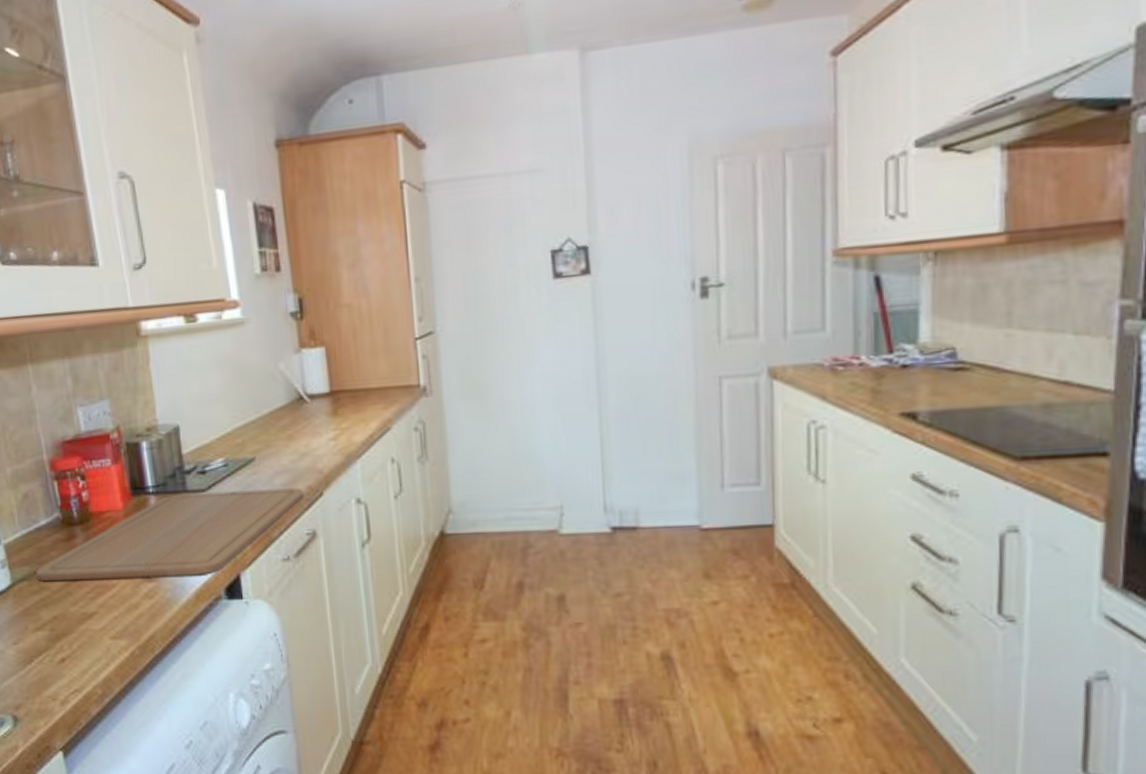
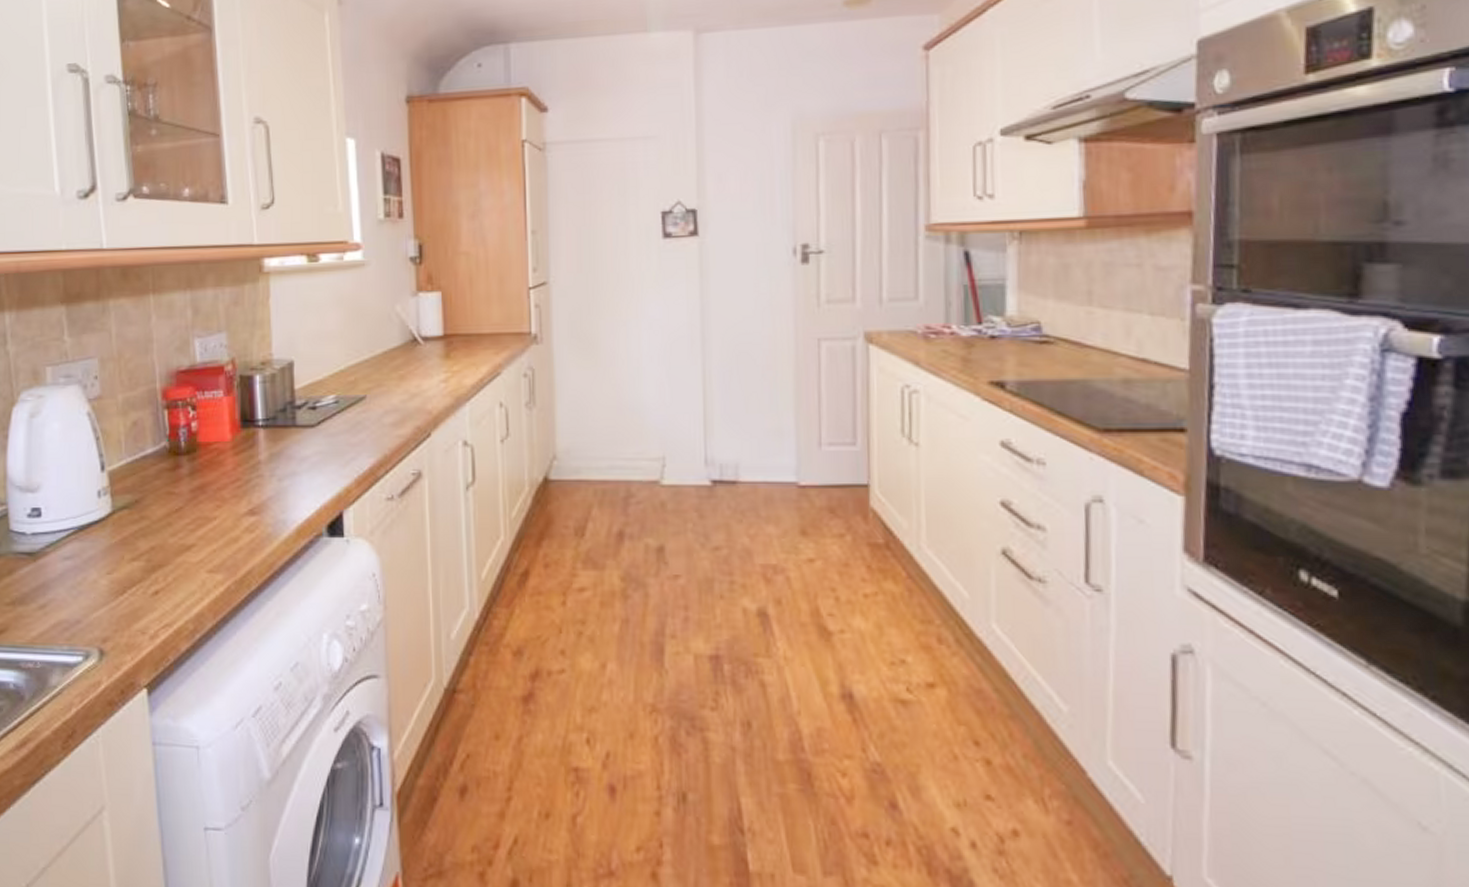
chopping board: present [36,487,304,581] -> none [137,427,412,511]

